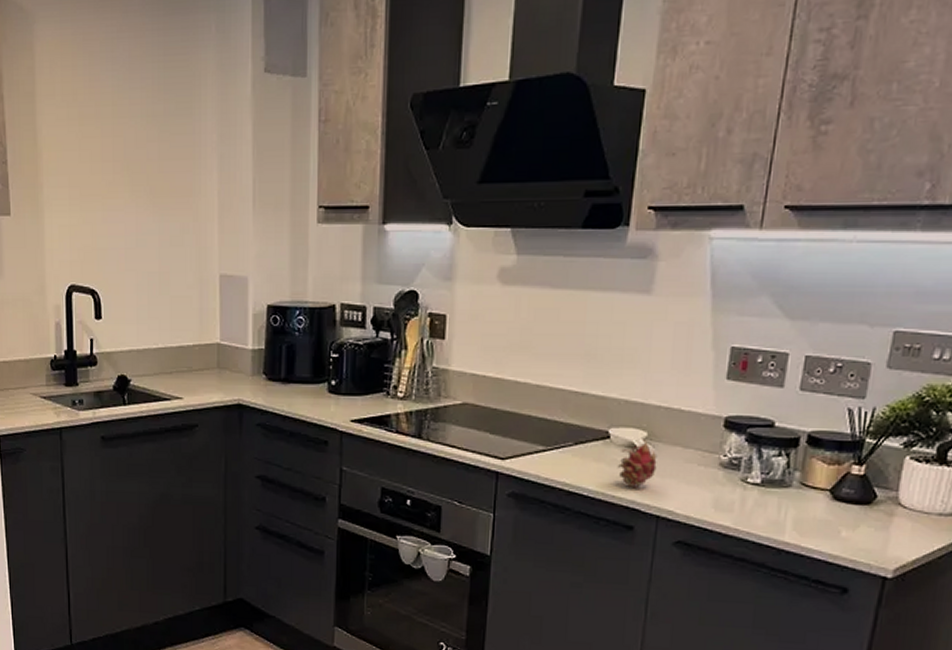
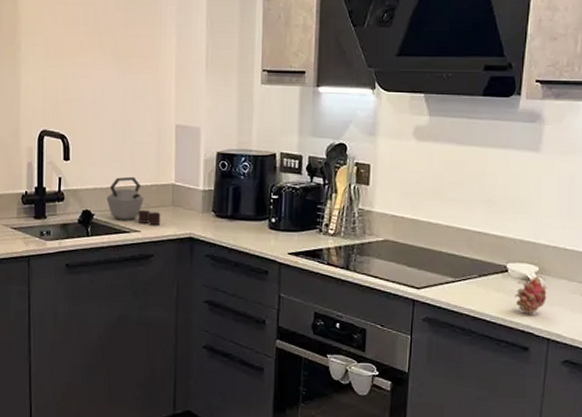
kettle: none [144,336,205,391] -> present [106,176,161,225]

